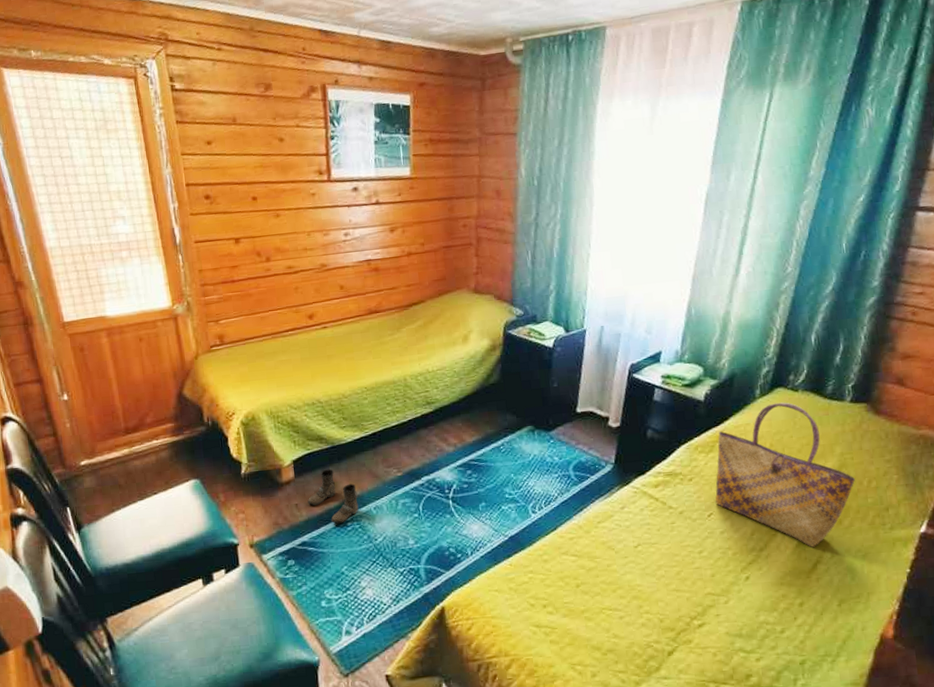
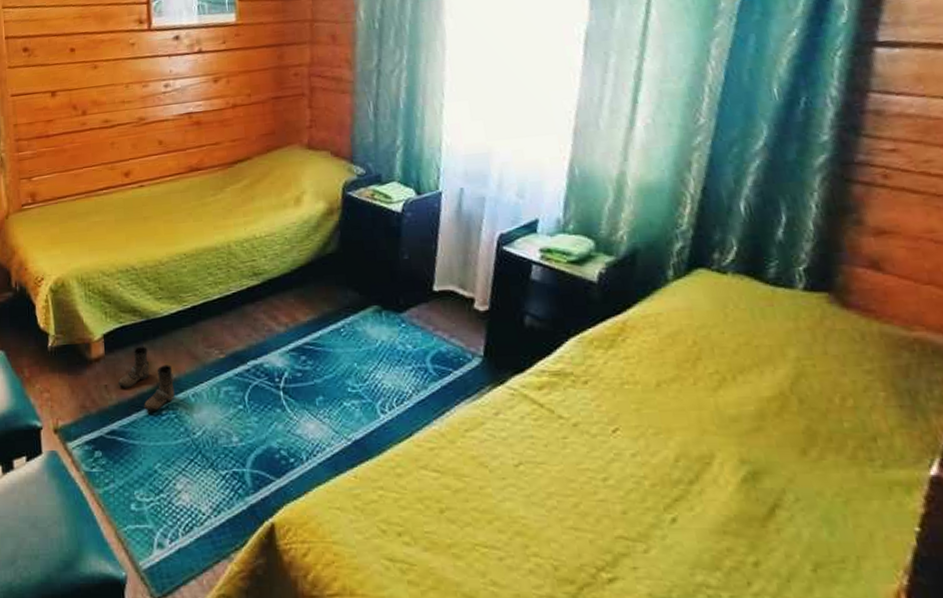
tote bag: present [715,402,855,547] -> none [619,287,822,484]

